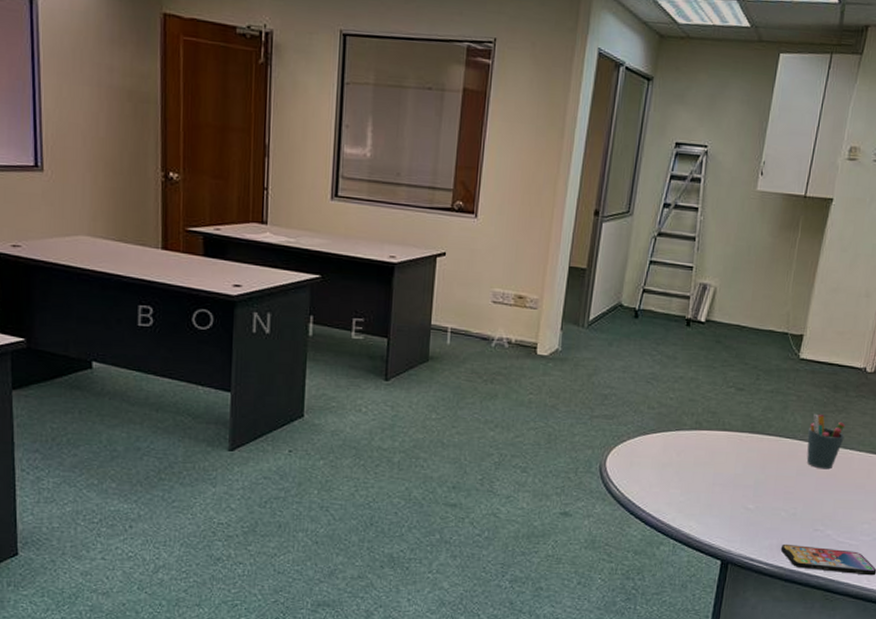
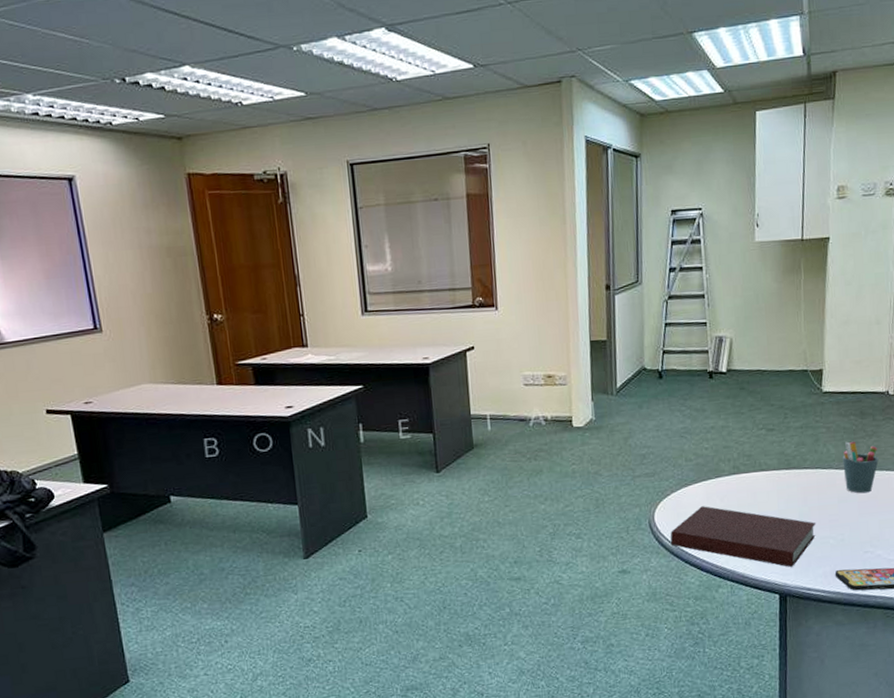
notebook: none [618,458,771,535] -> present [670,506,817,568]

